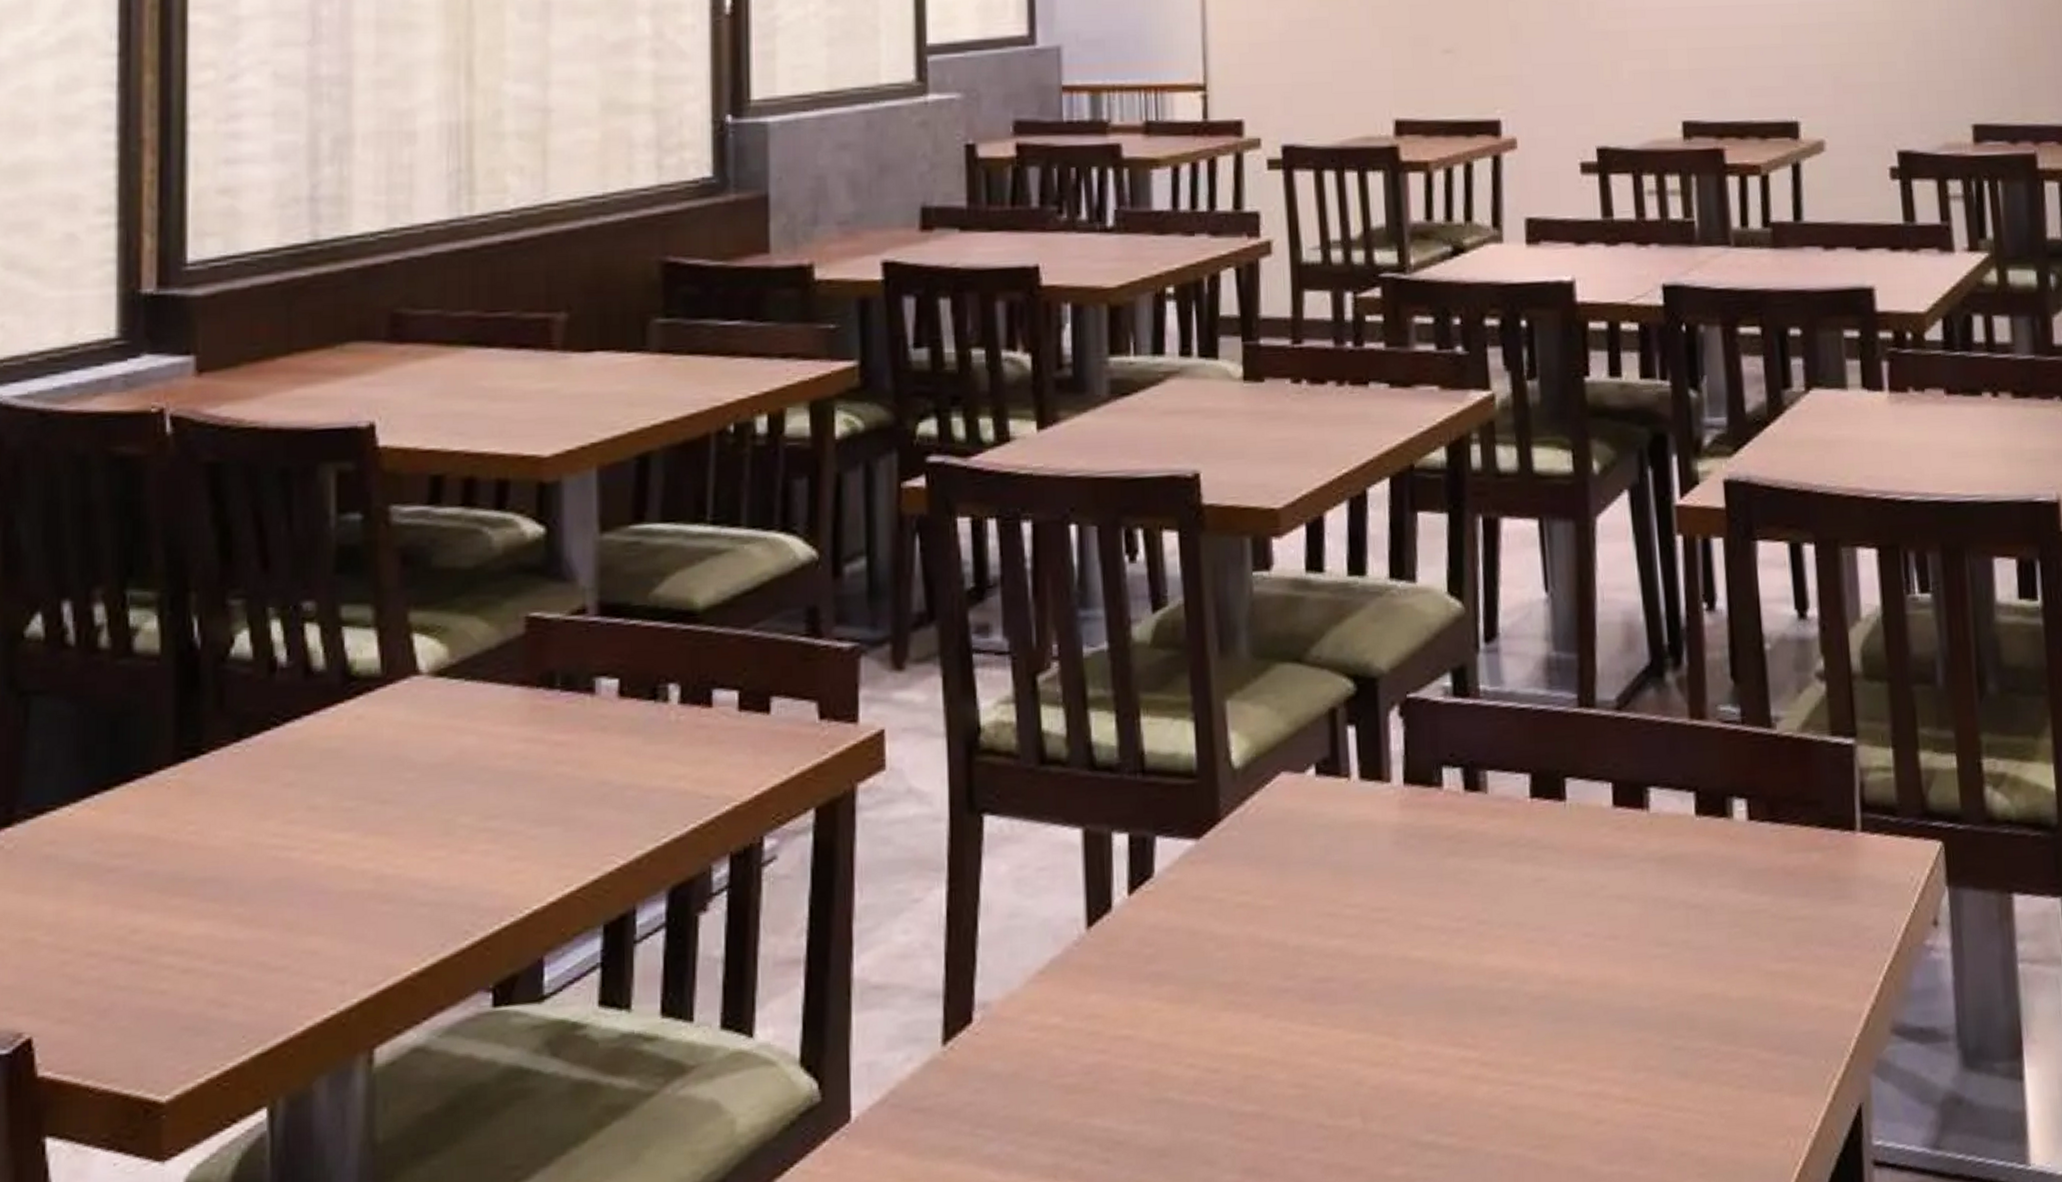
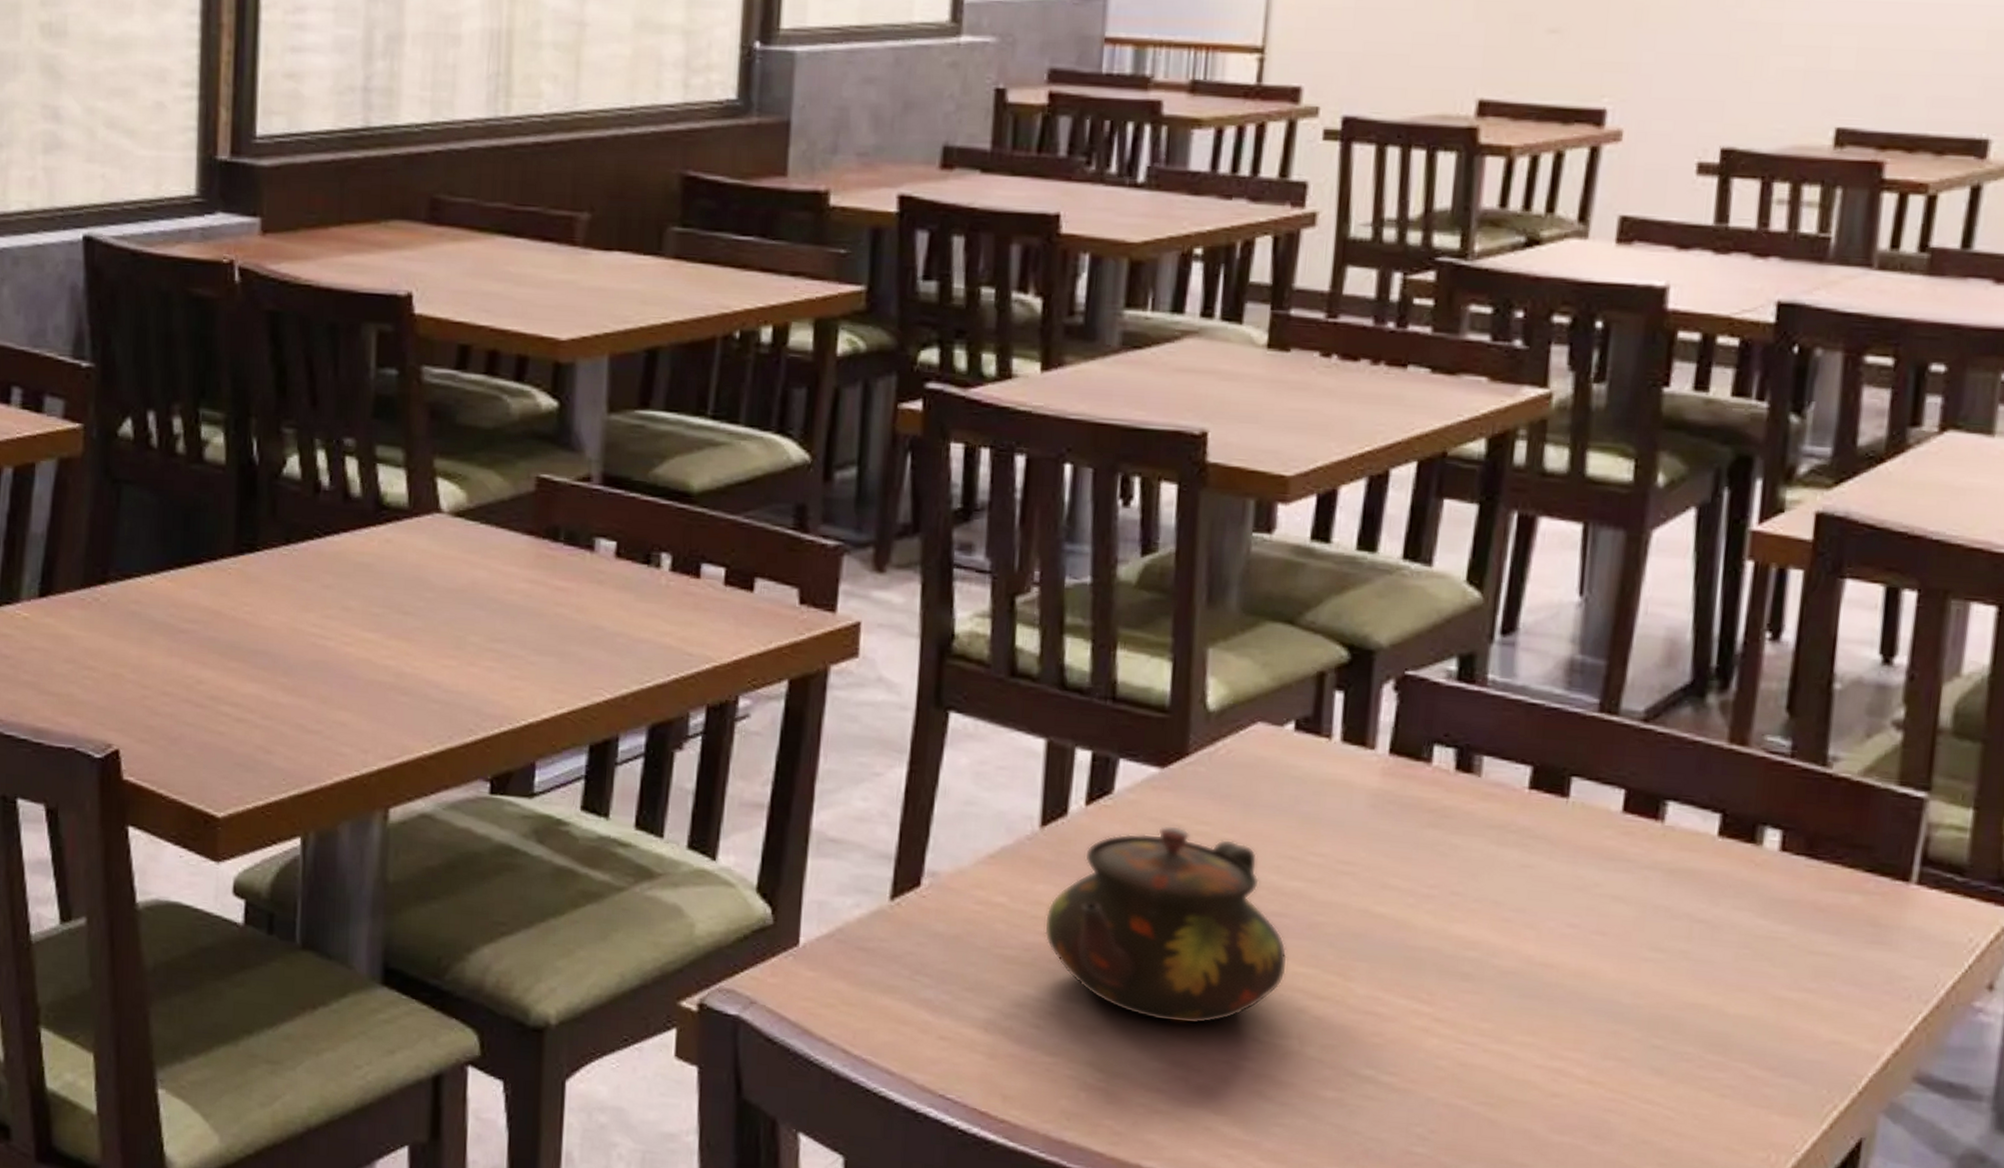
teapot: none [1101,900,1341,1127] -> present [1044,824,1288,1025]

